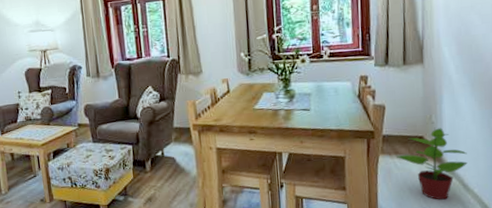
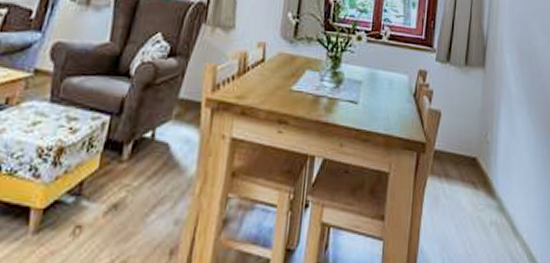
potted plant: present [397,127,468,200] -> none [446,148,519,246]

